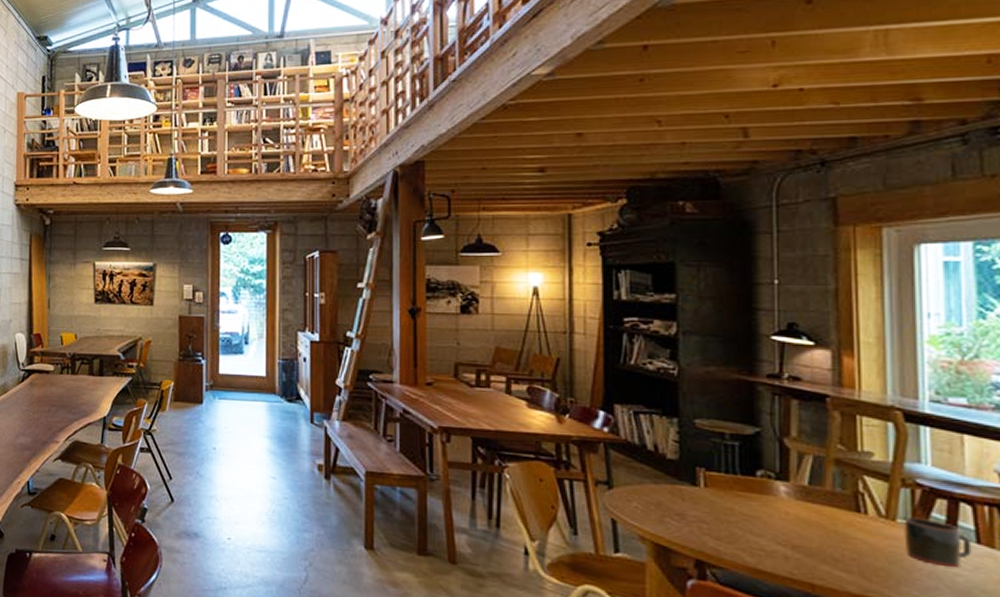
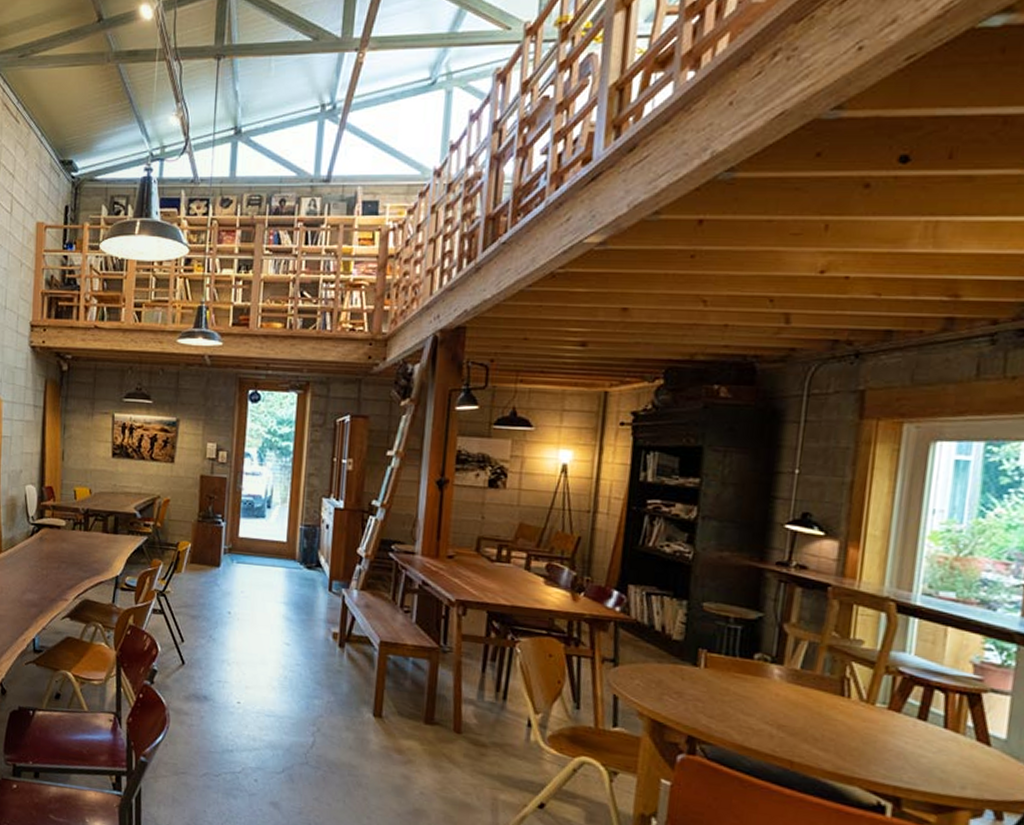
mug: present [904,516,972,567] -> none [879,701,940,749]

